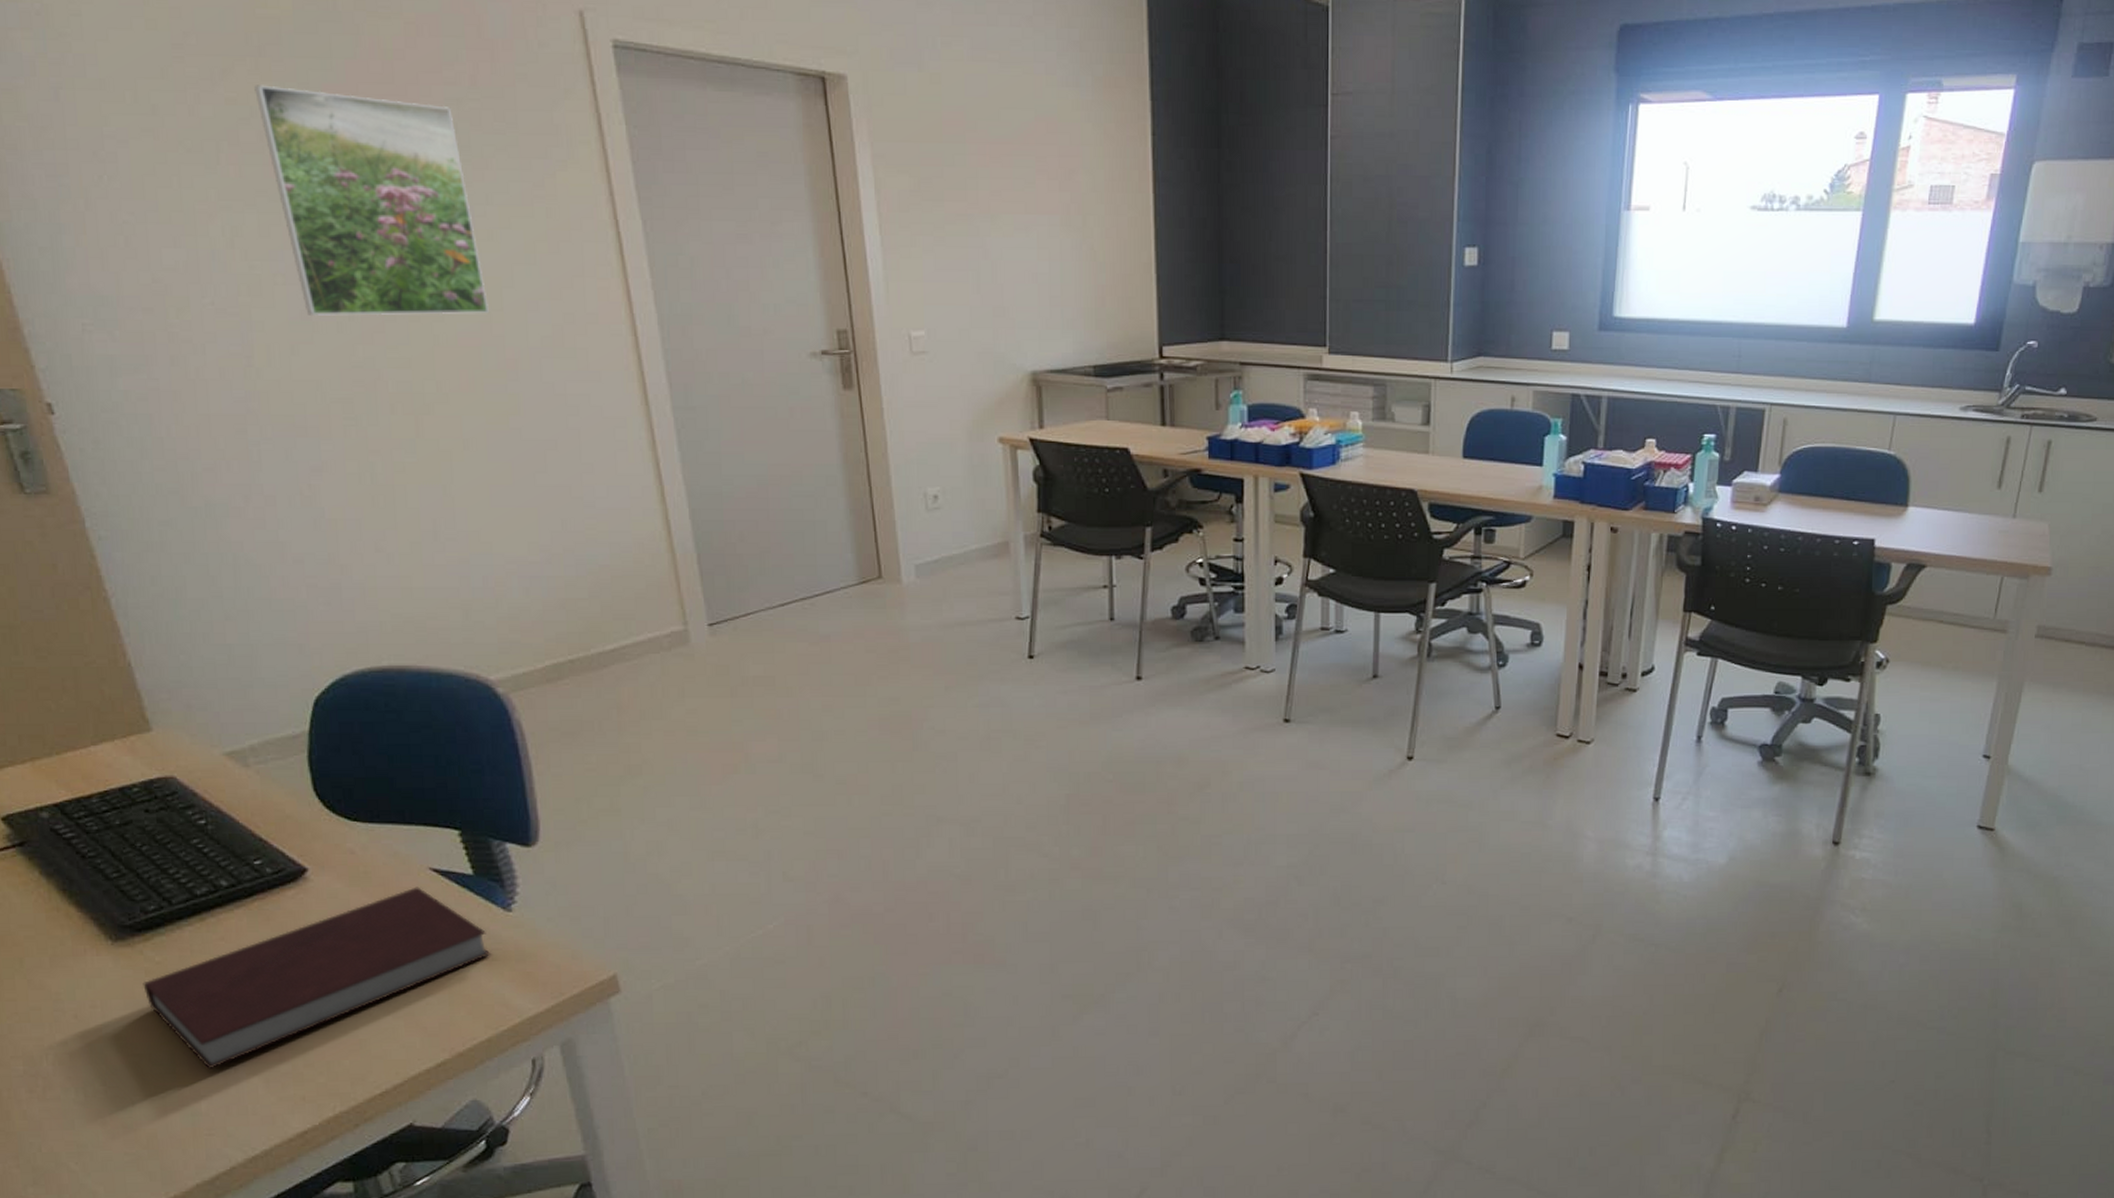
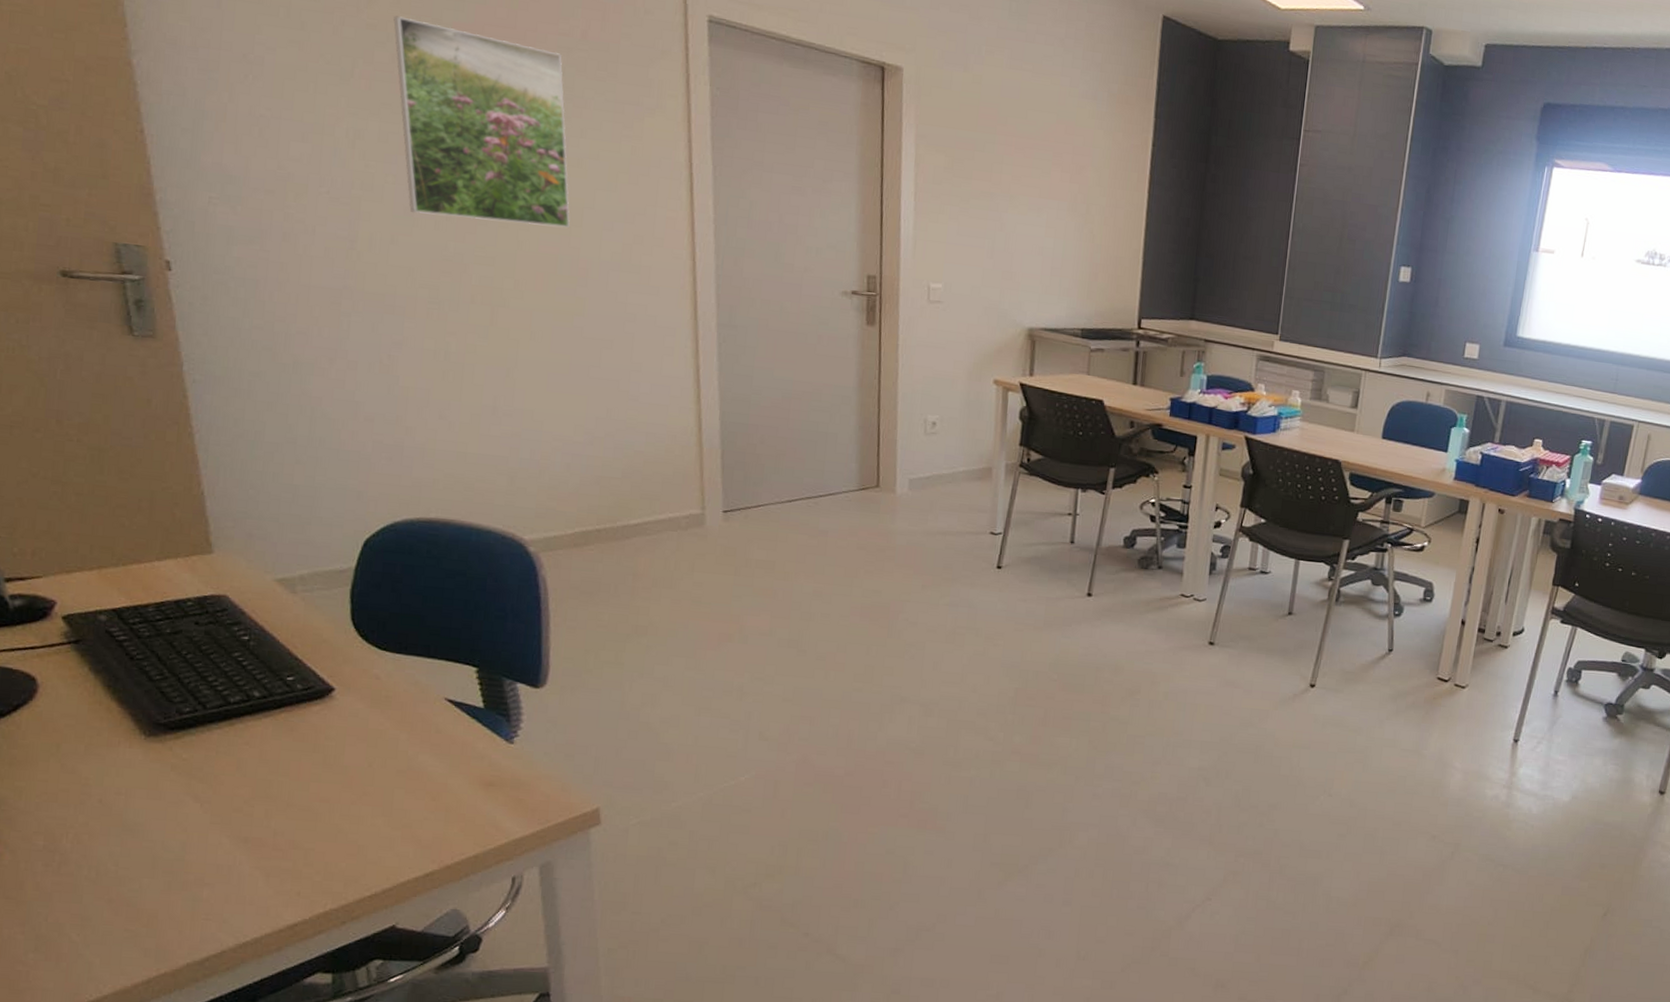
notebook: present [143,887,492,1070] -> none [167,713,490,860]

